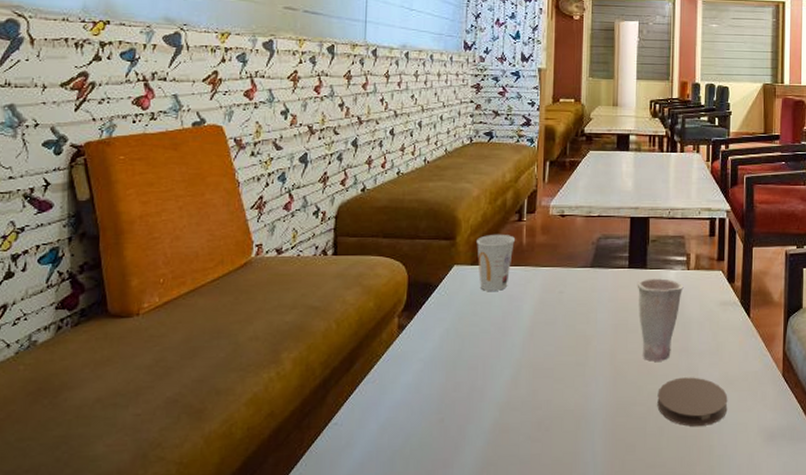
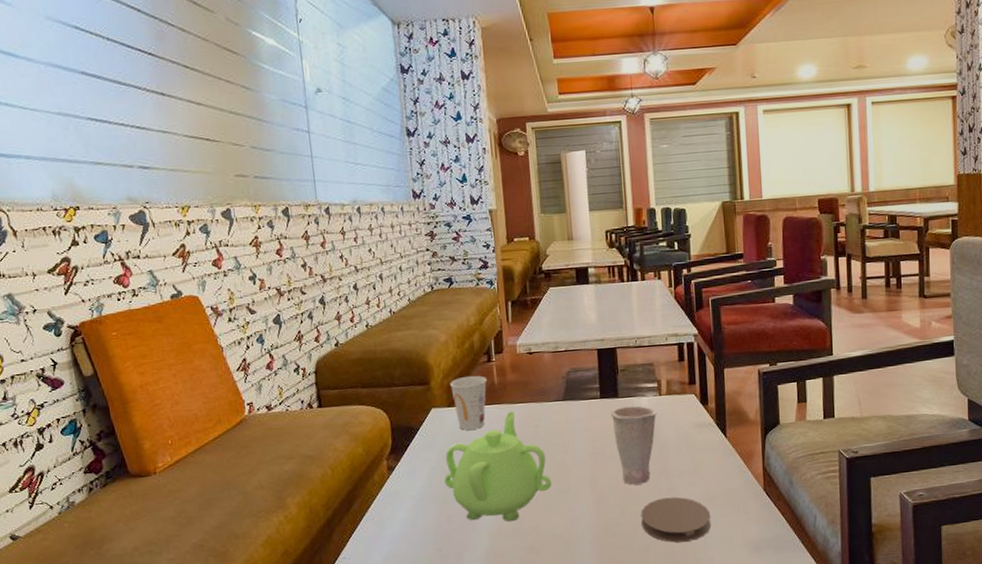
teapot: none [457,274,569,394] -> present [444,411,551,522]

